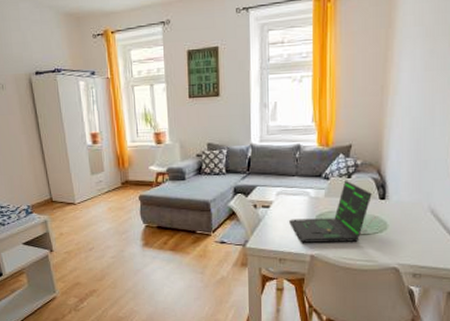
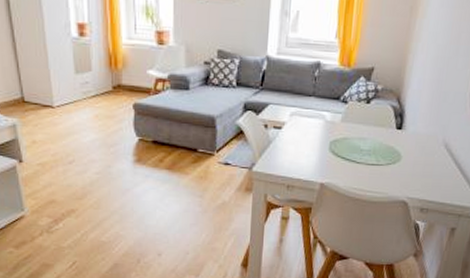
laptop: present [289,180,377,243] -> none [301,105,392,172]

